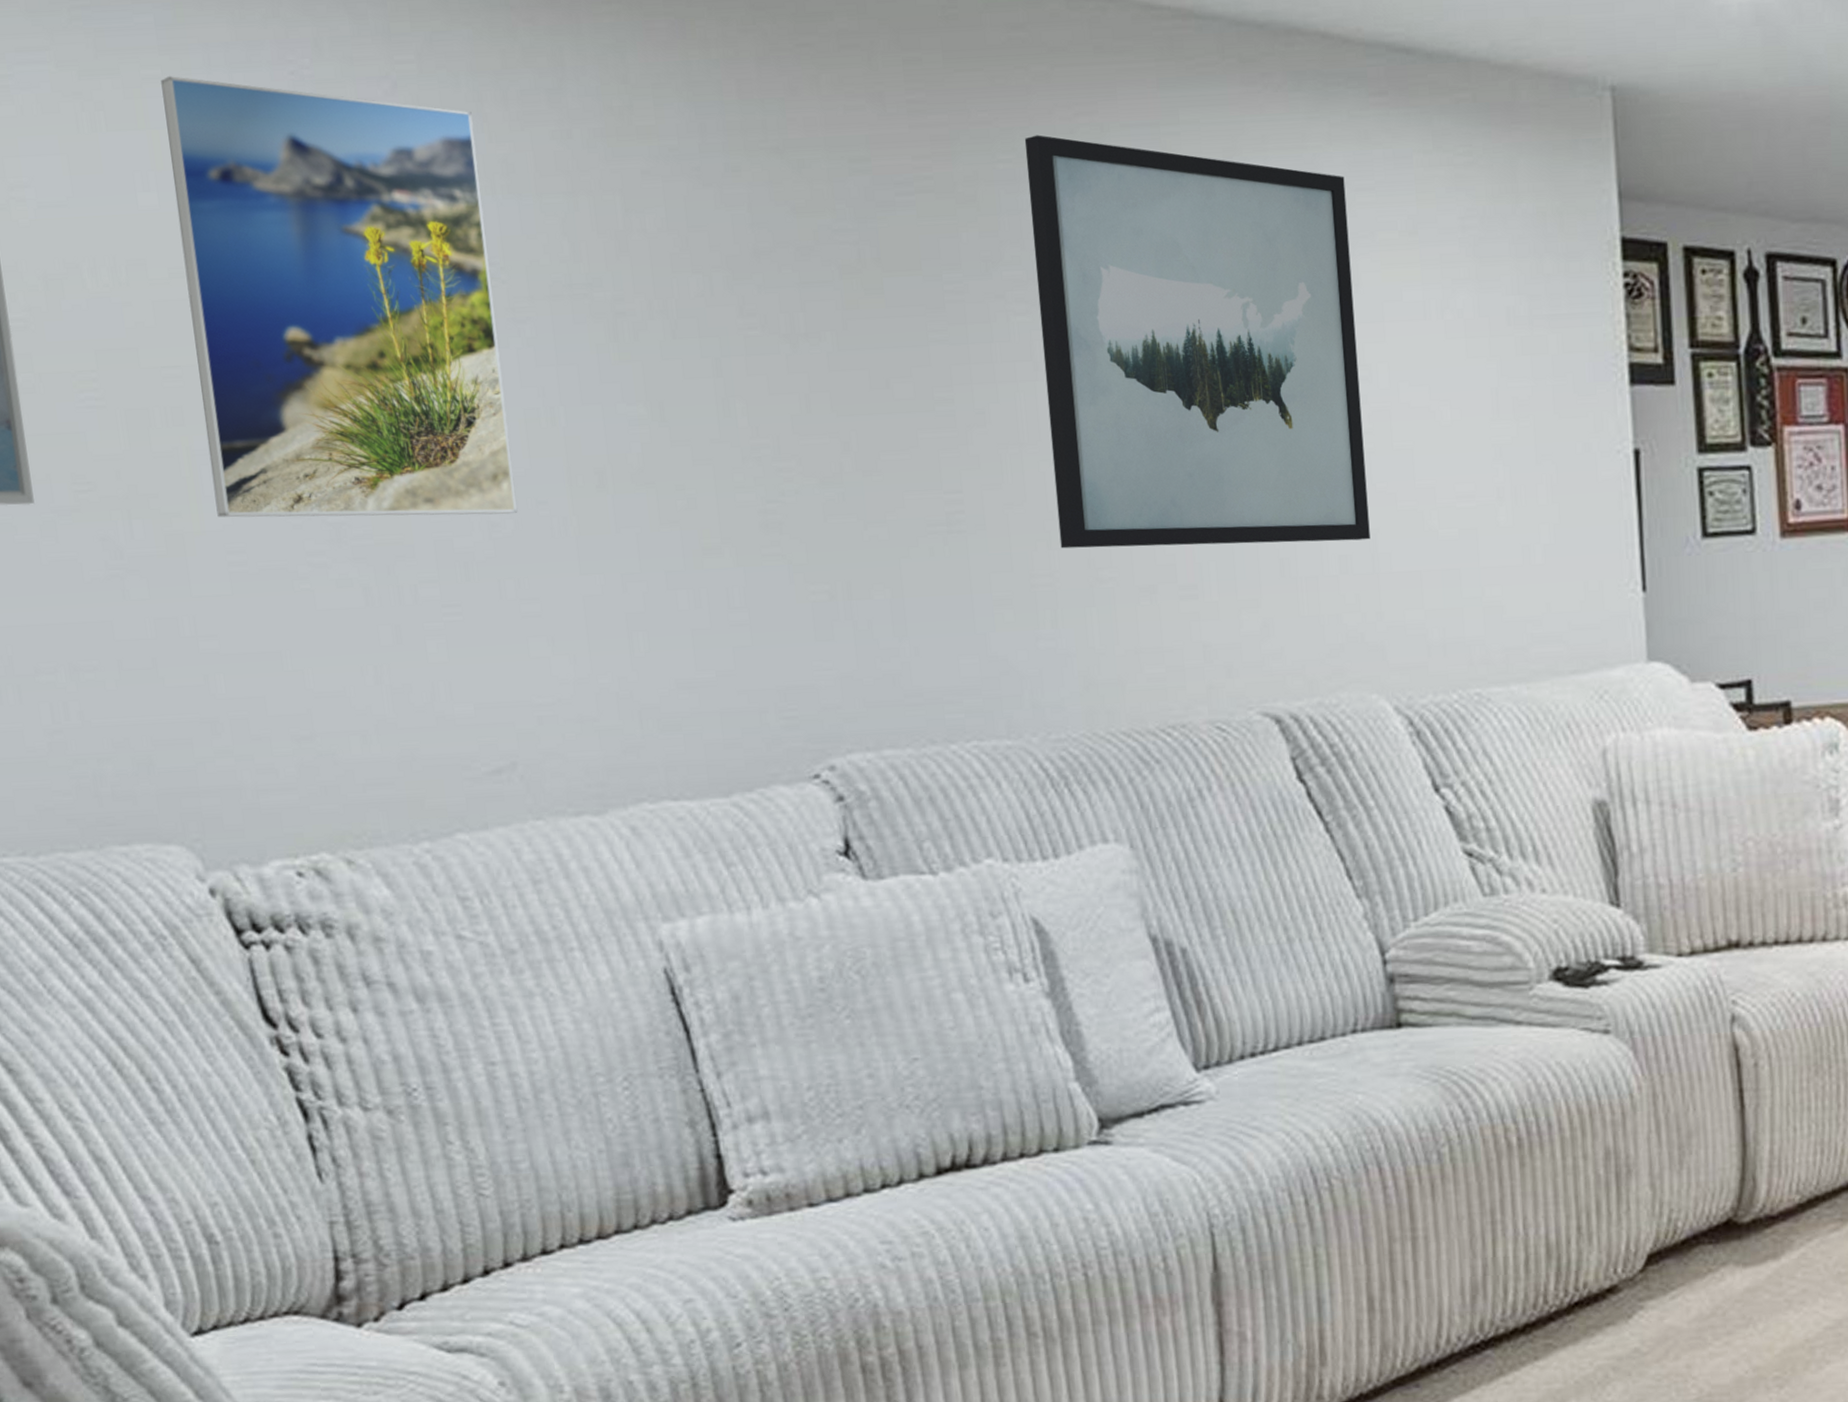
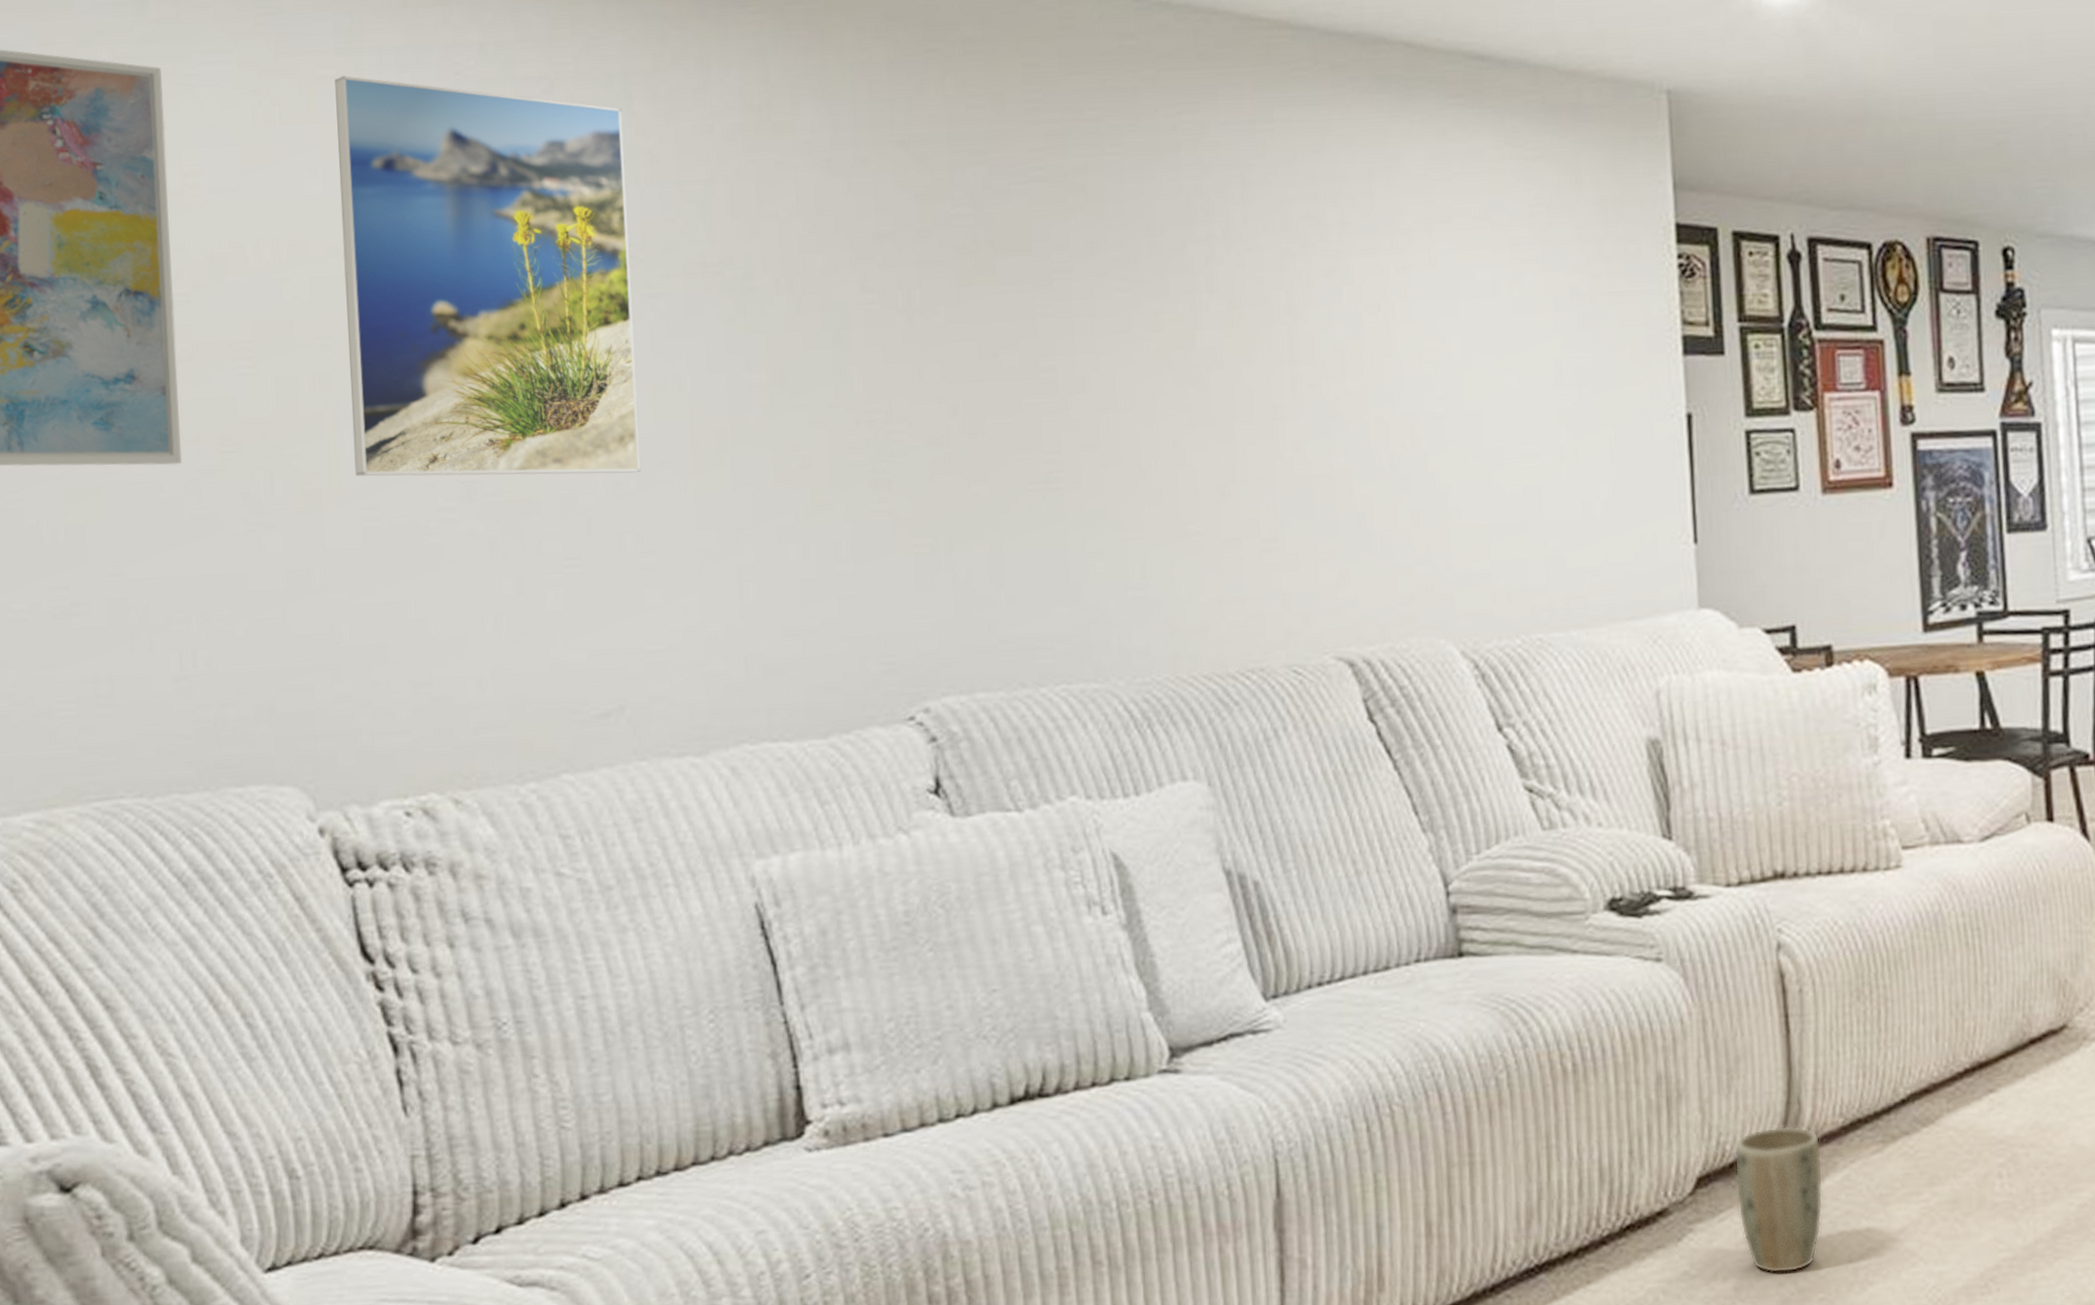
wall art: present [1024,135,1370,549] -> none [1131,130,1441,505]
plant pot: none [1686,1202,1779,1352] -> present [1734,1125,1824,1274]

